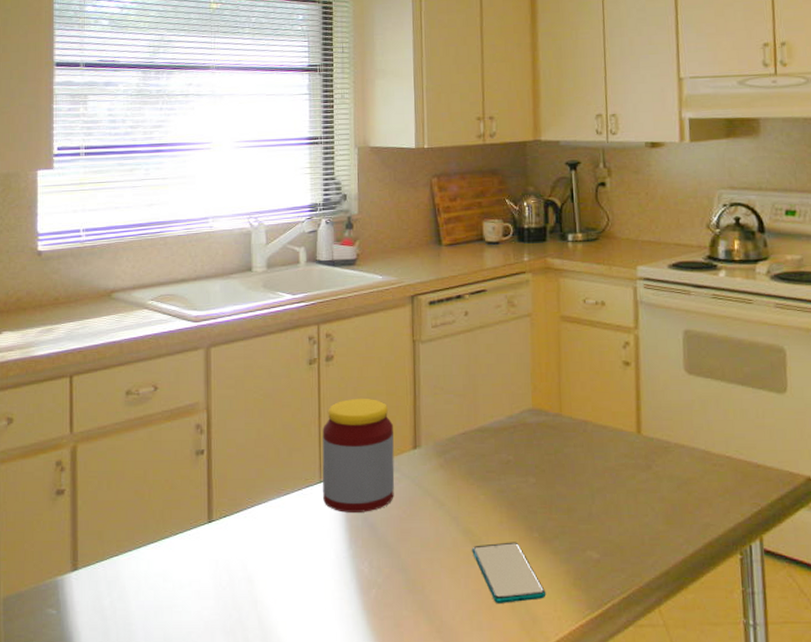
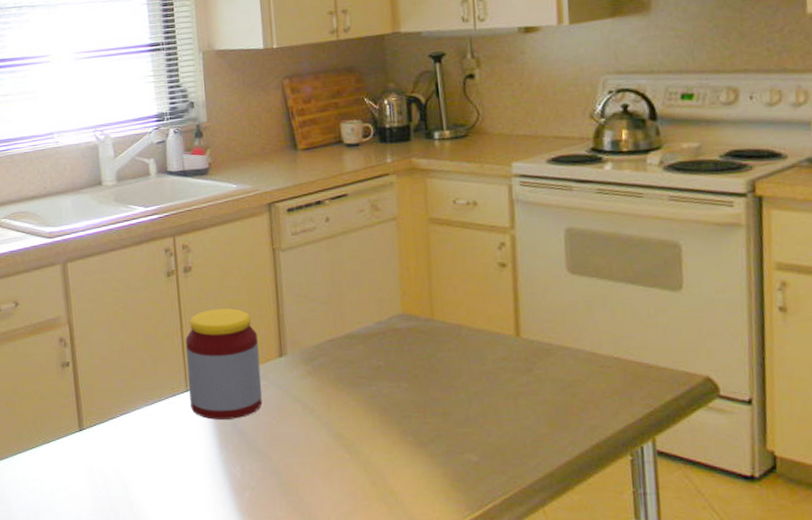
smartphone: present [472,542,546,603] -> none [345,446,424,505]

